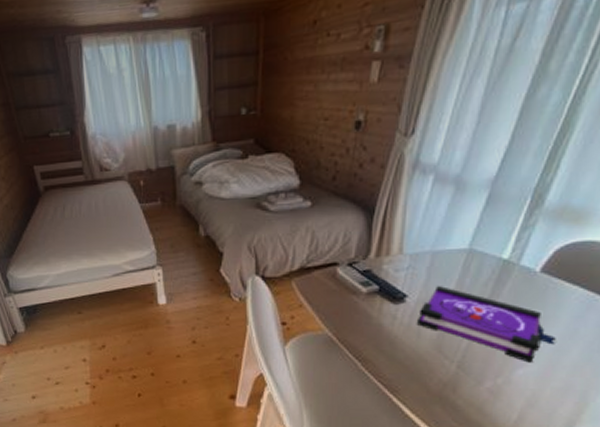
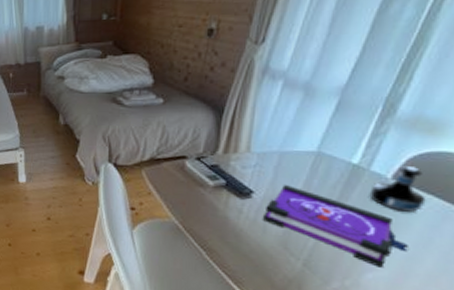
tequila bottle: none [519,258,572,304] -> present [369,166,426,212]

